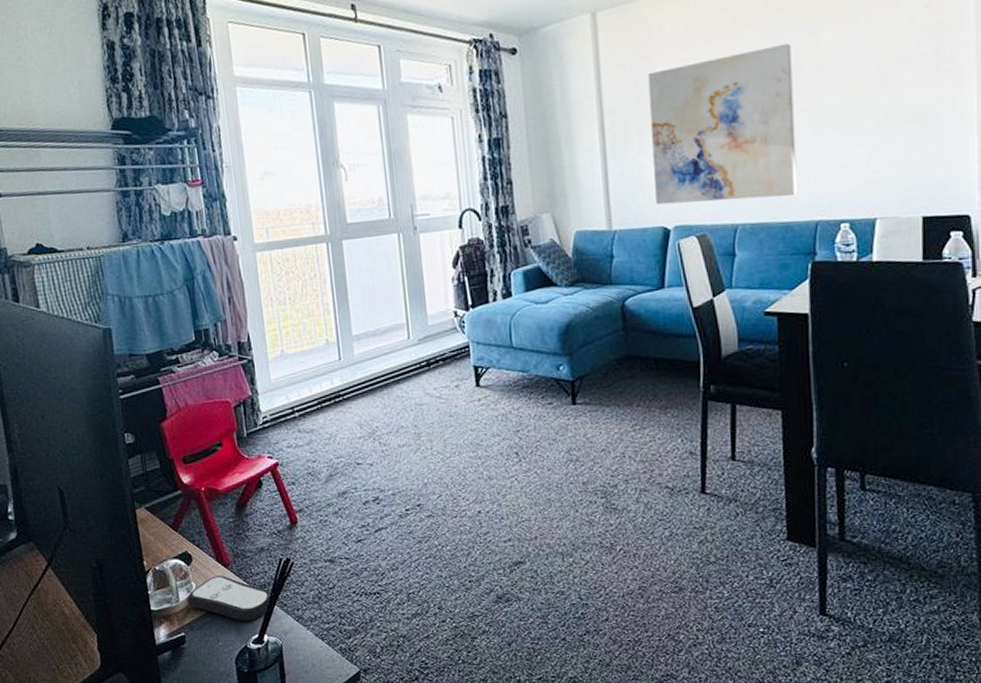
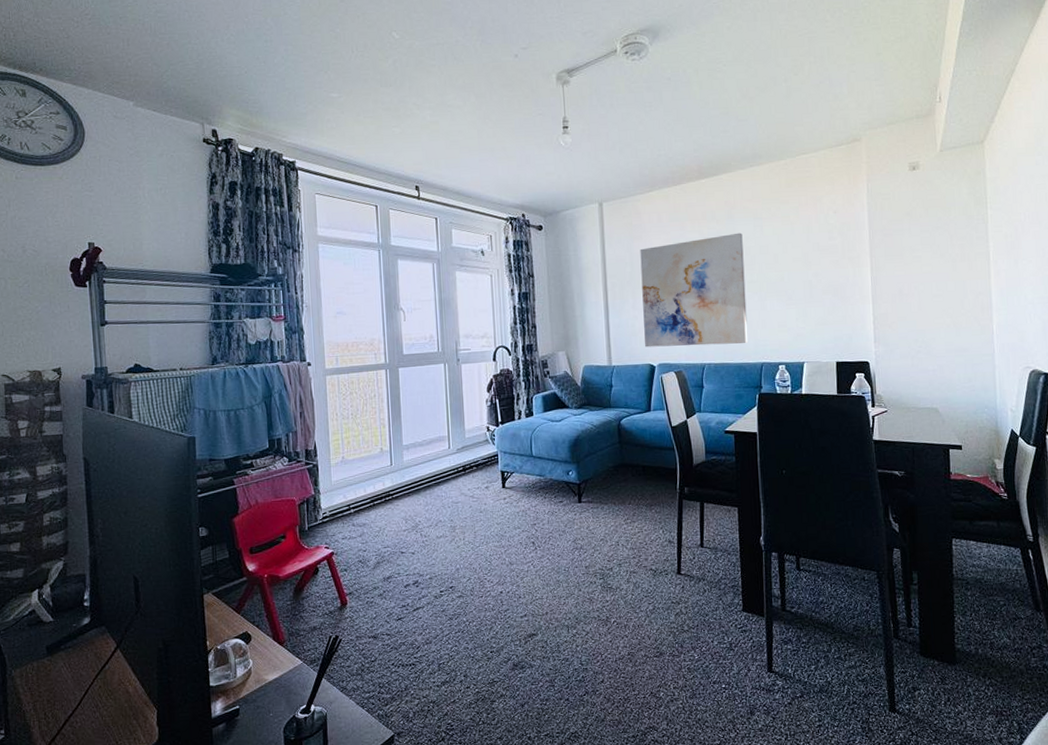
remote control: present [187,576,273,622] -> none [244,652,322,694]

